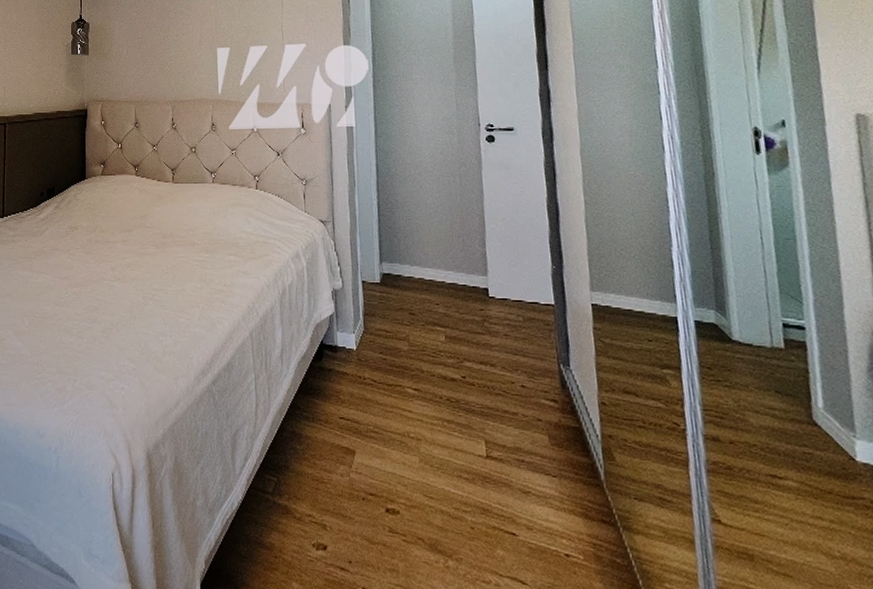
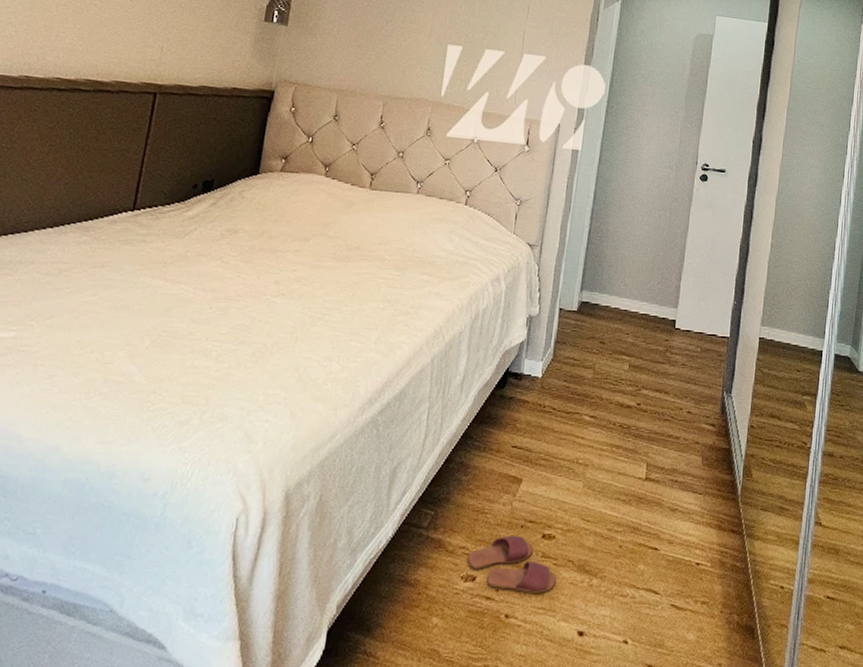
slippers: none [315,506,409,570] -> present [467,535,556,593]

